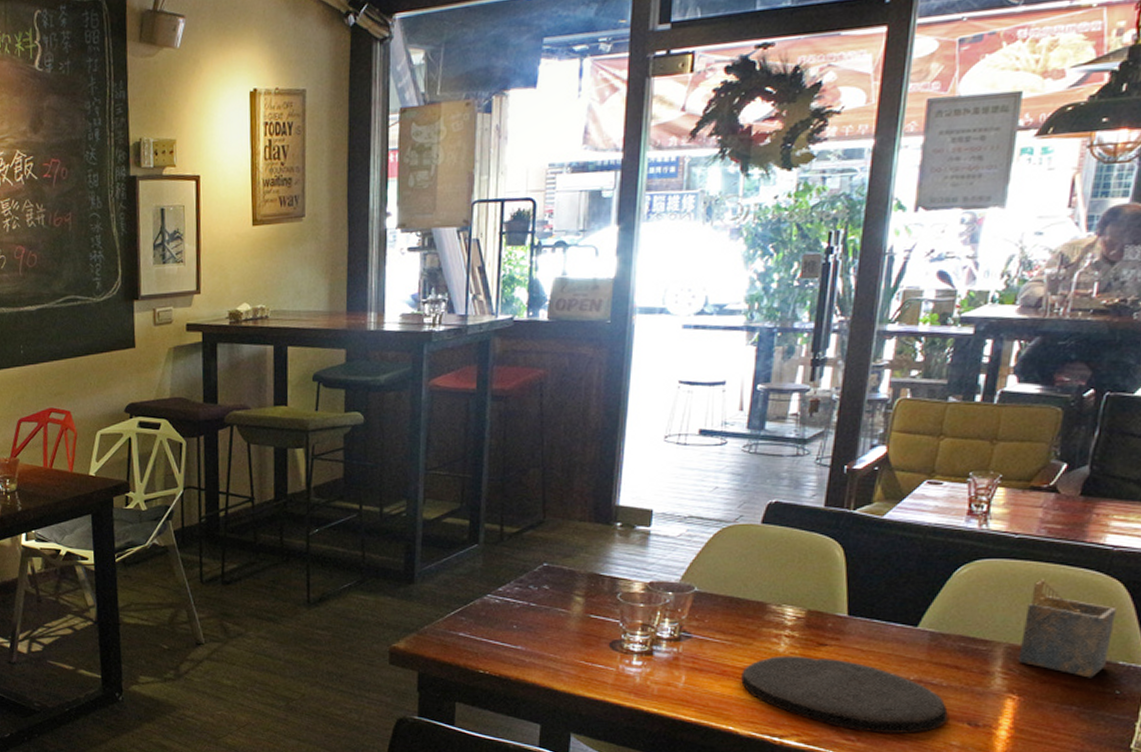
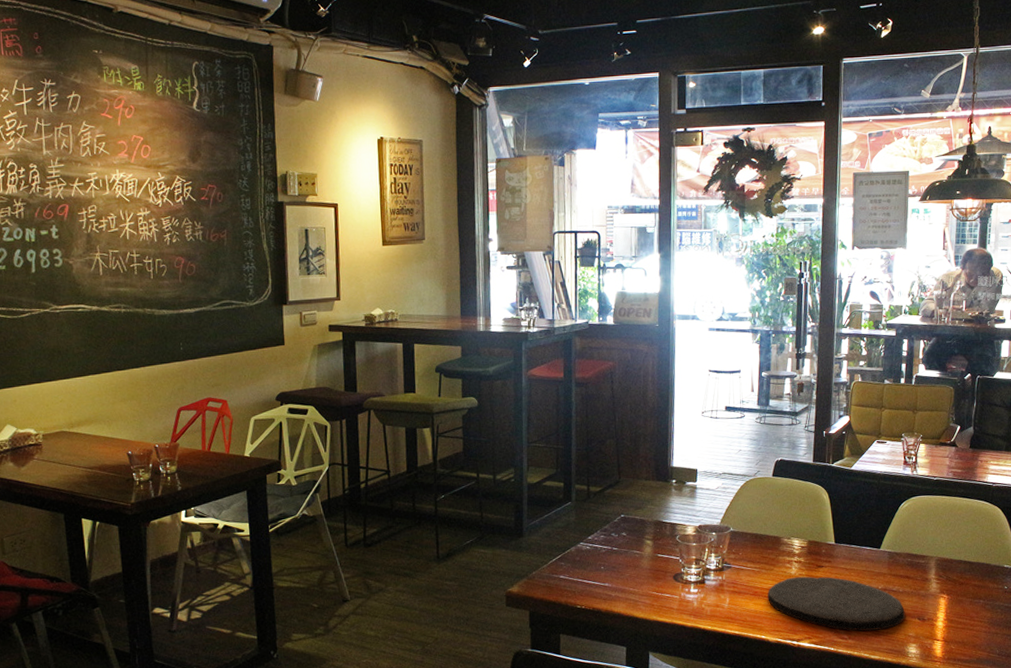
napkin holder: present [1018,579,1116,678] -> none [944,509,999,579]

